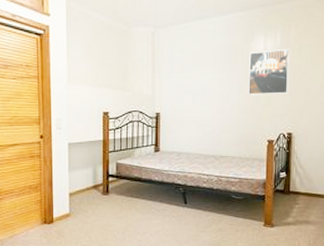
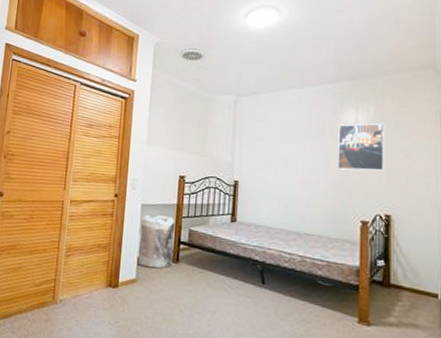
bag: none [69,151,103,202] -> present [137,214,176,269]

